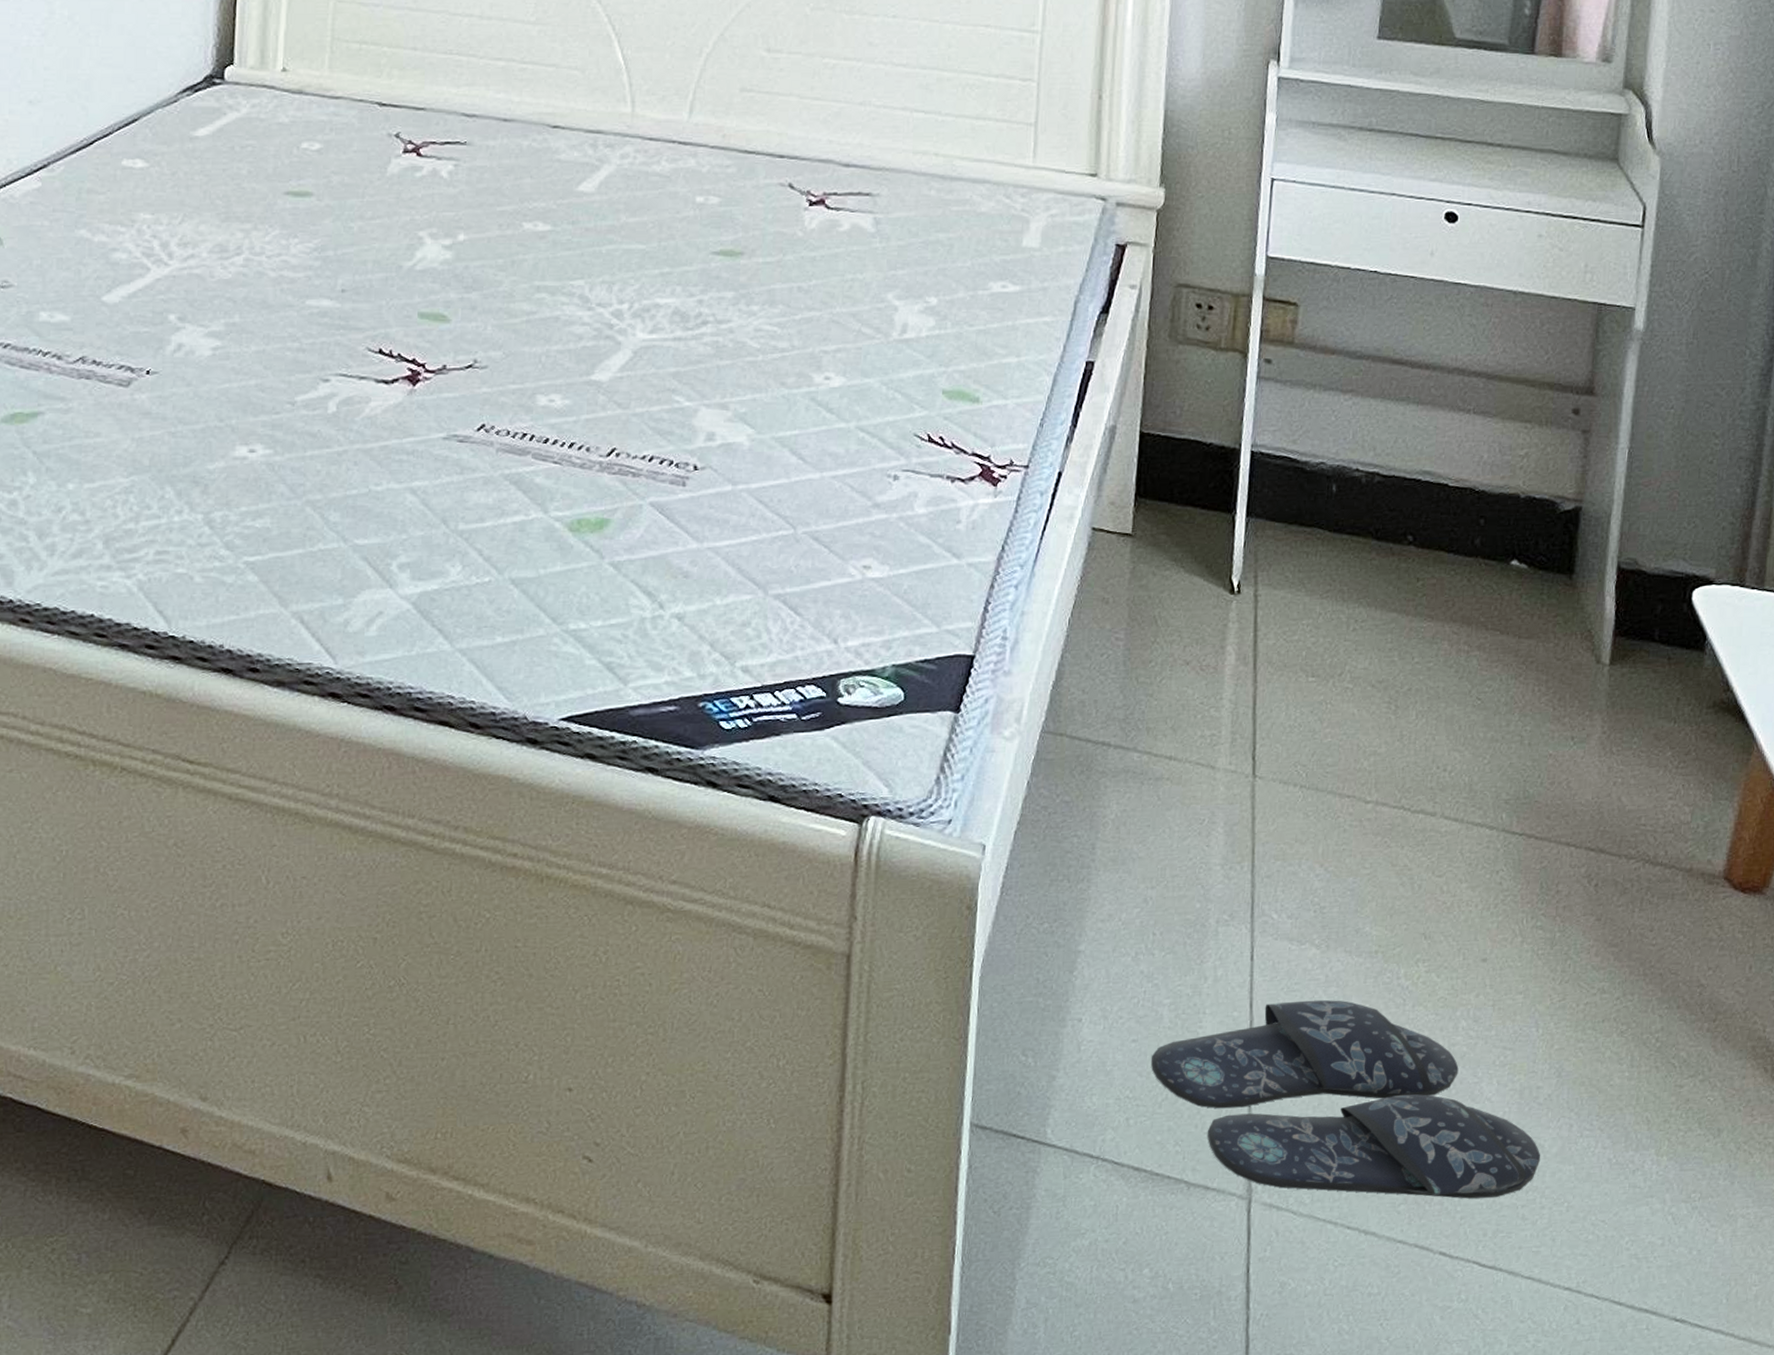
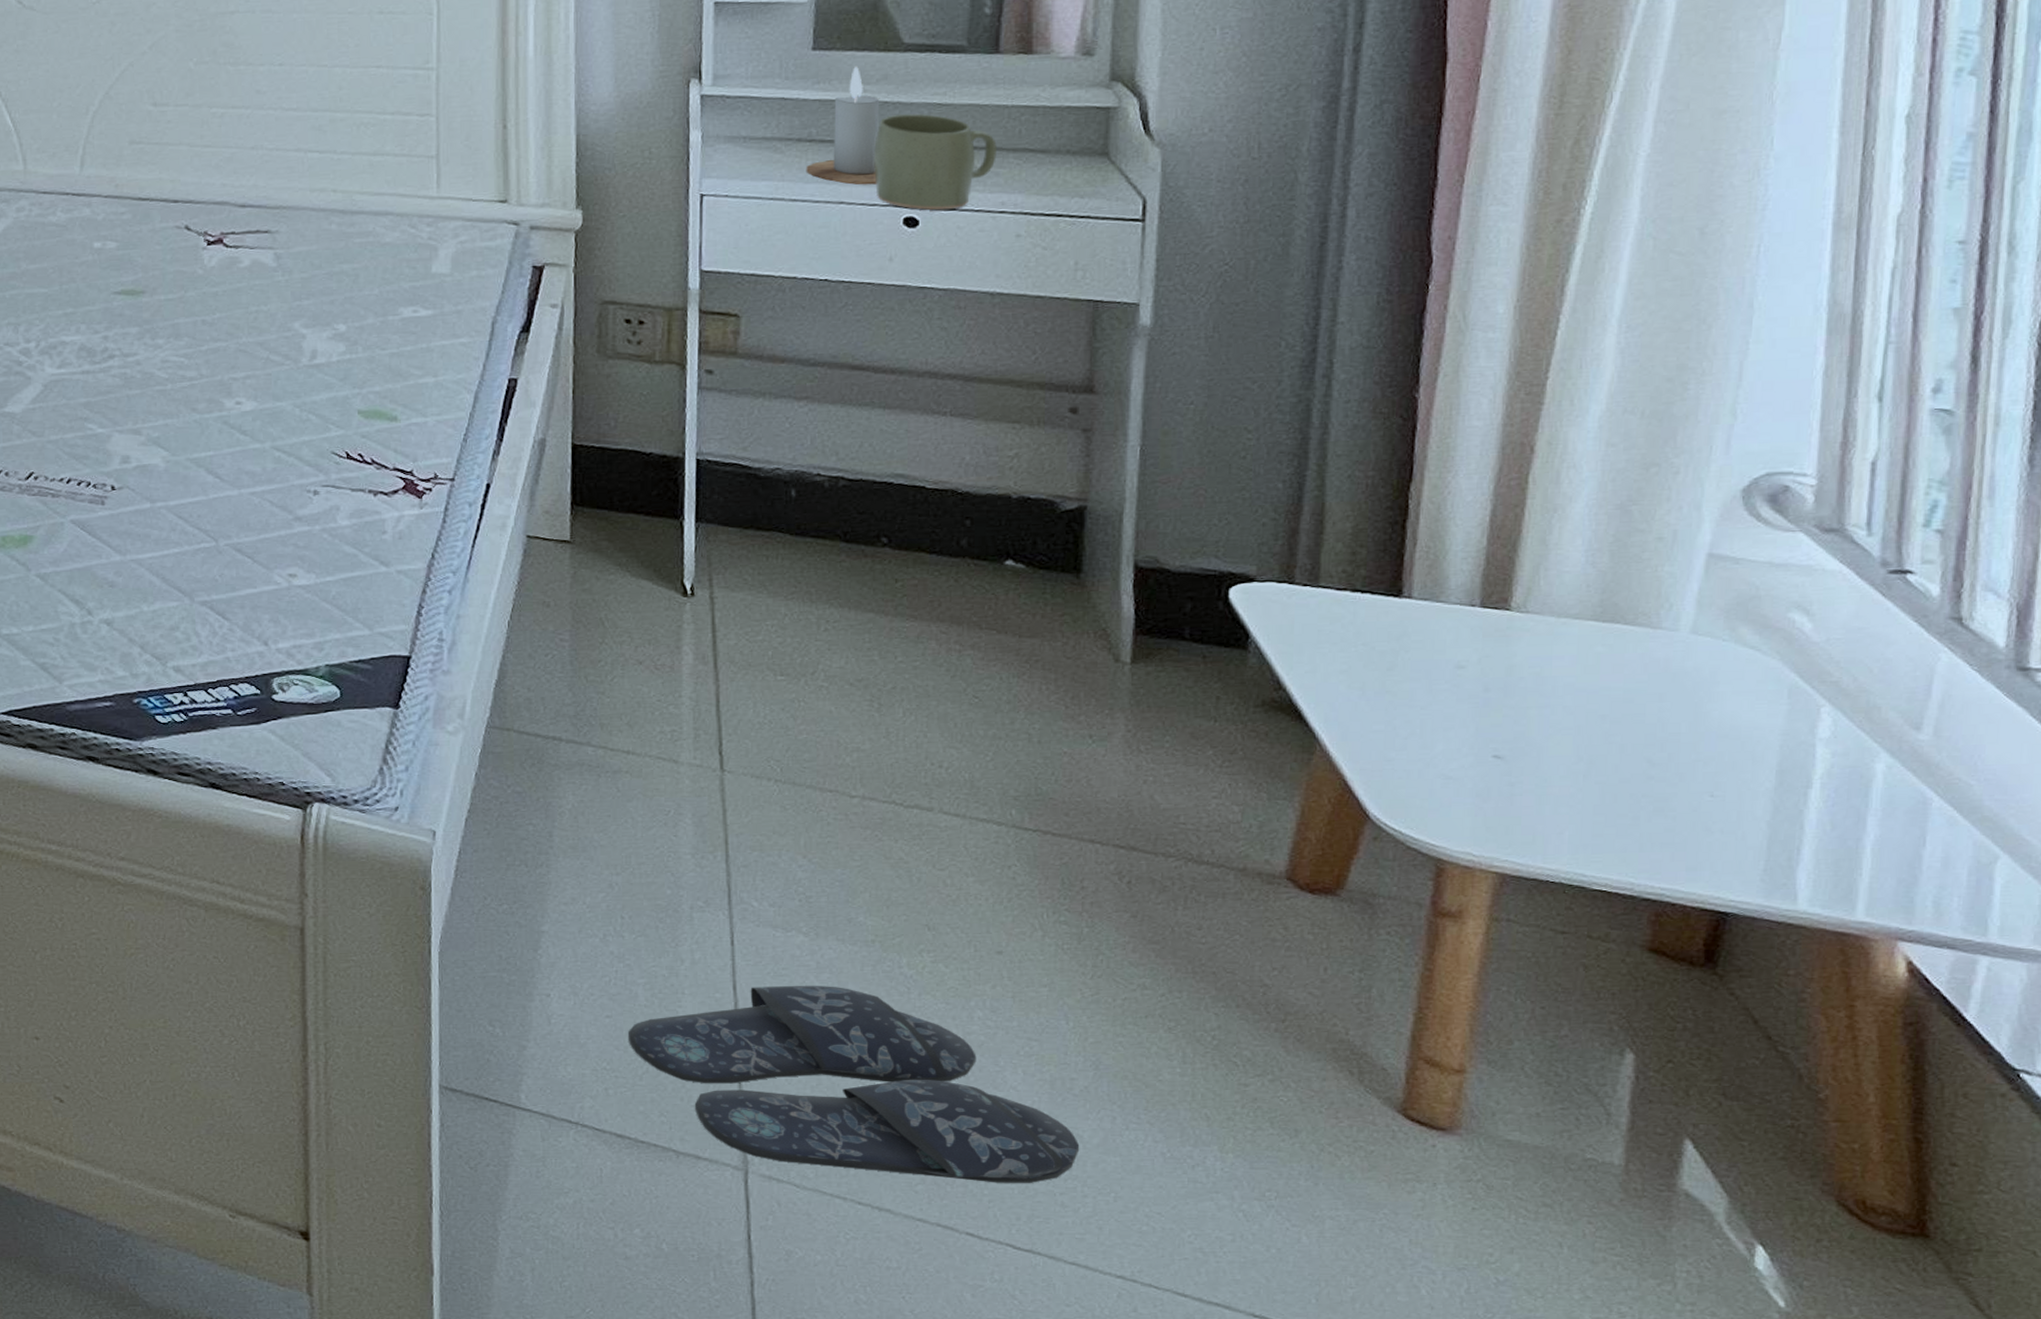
candle: none [1364,57,1431,178] -> present [806,66,879,185]
mug: none [1423,109,1527,207] -> present [874,114,997,210]

